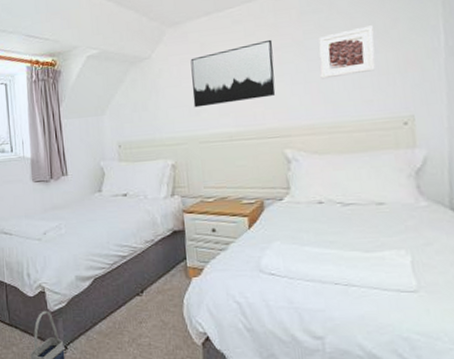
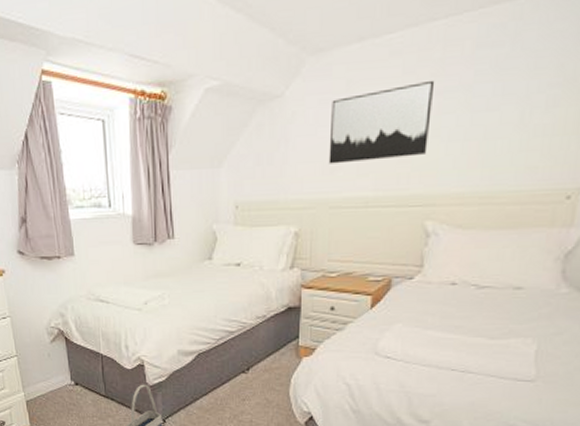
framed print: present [318,25,376,79] -> none [483,69,560,137]

